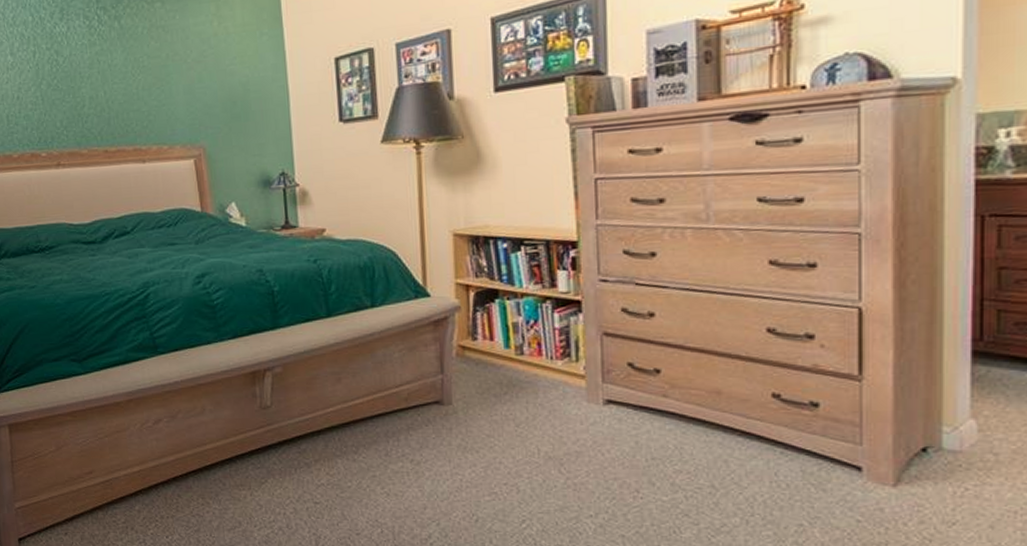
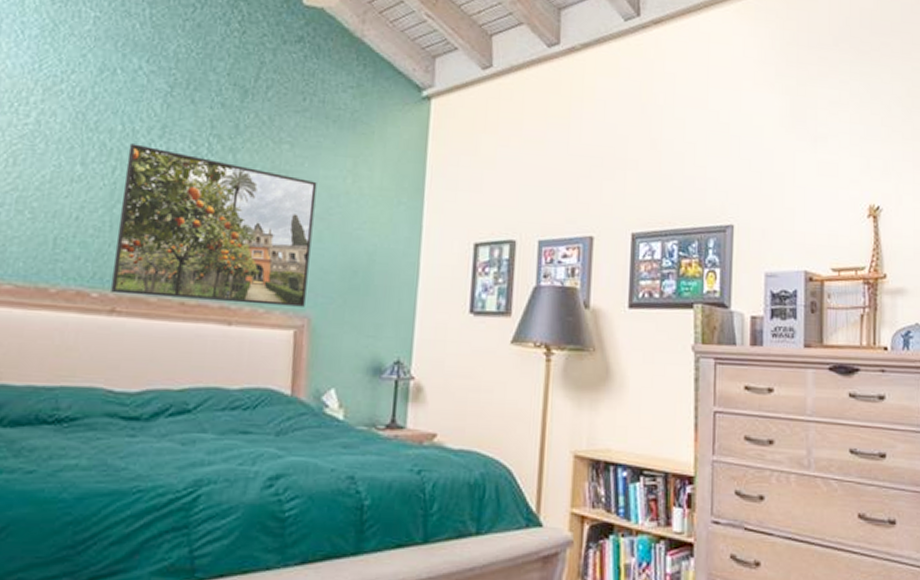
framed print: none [40,29,199,151] -> present [111,143,317,307]

